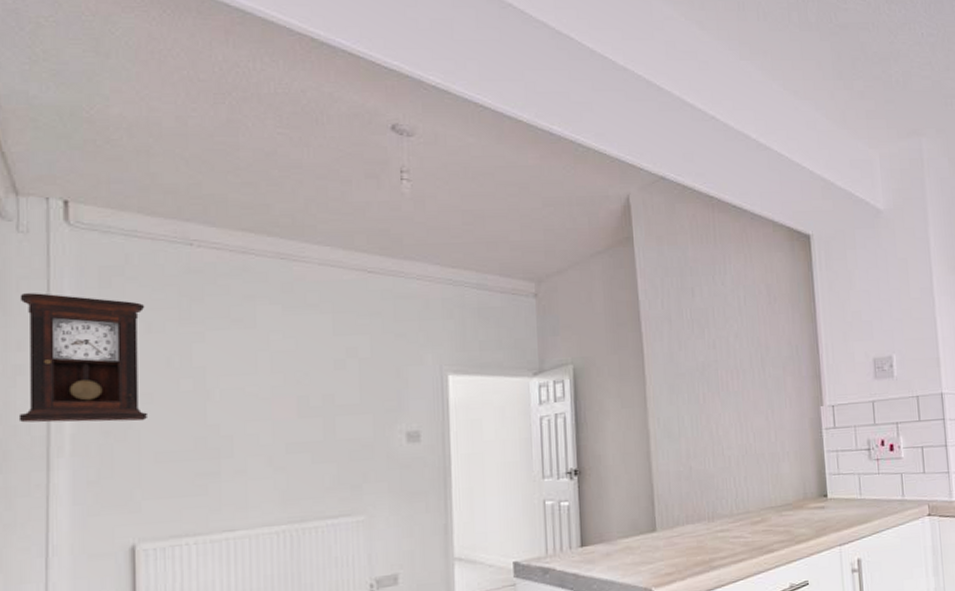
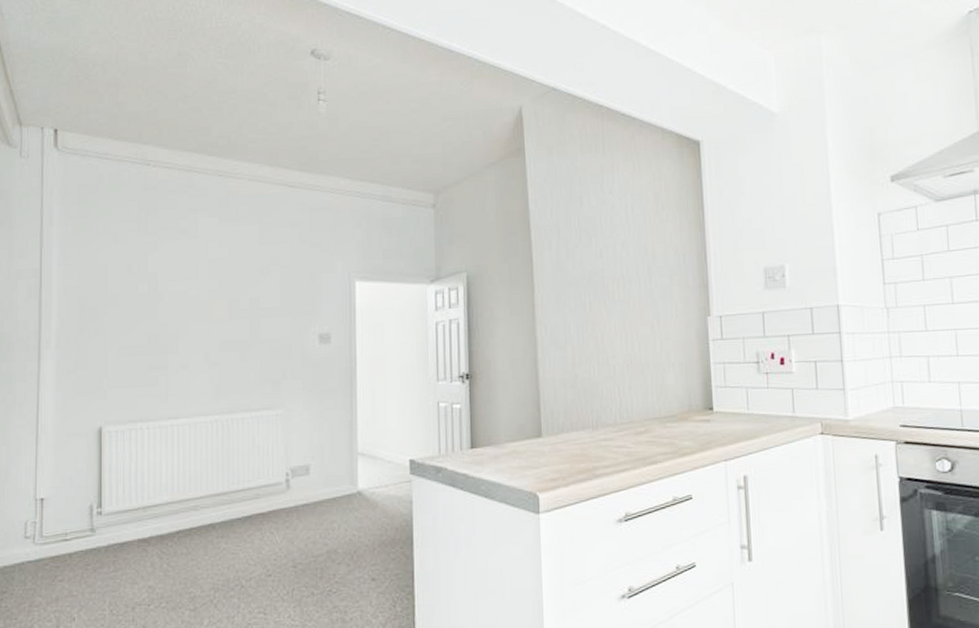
pendulum clock: present [18,293,149,423] -> none [19,208,114,320]

